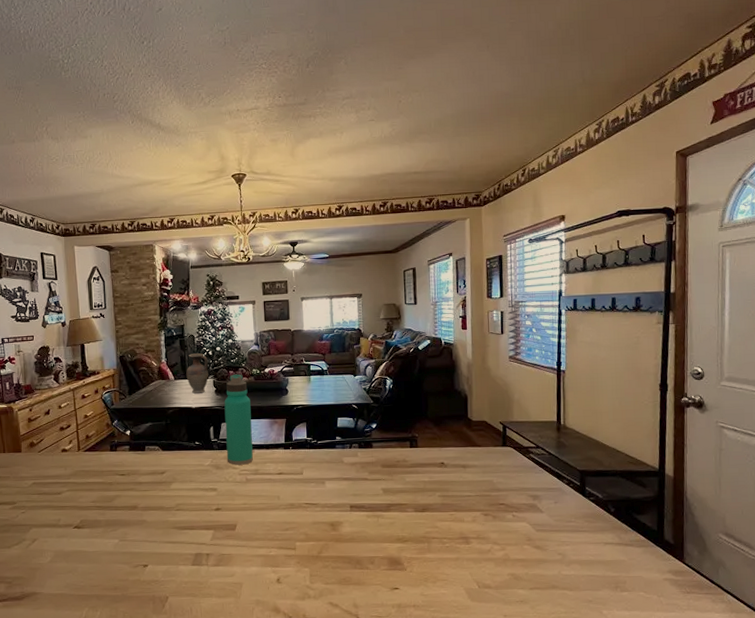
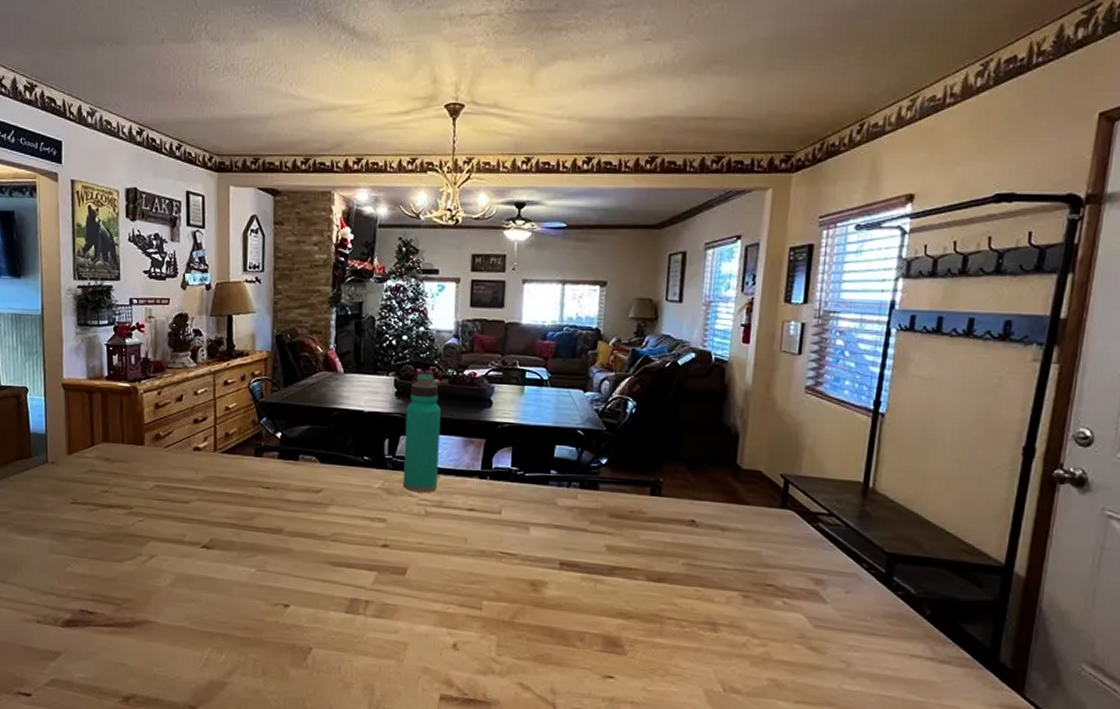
vase: present [186,353,209,394] -> none [360,341,391,394]

